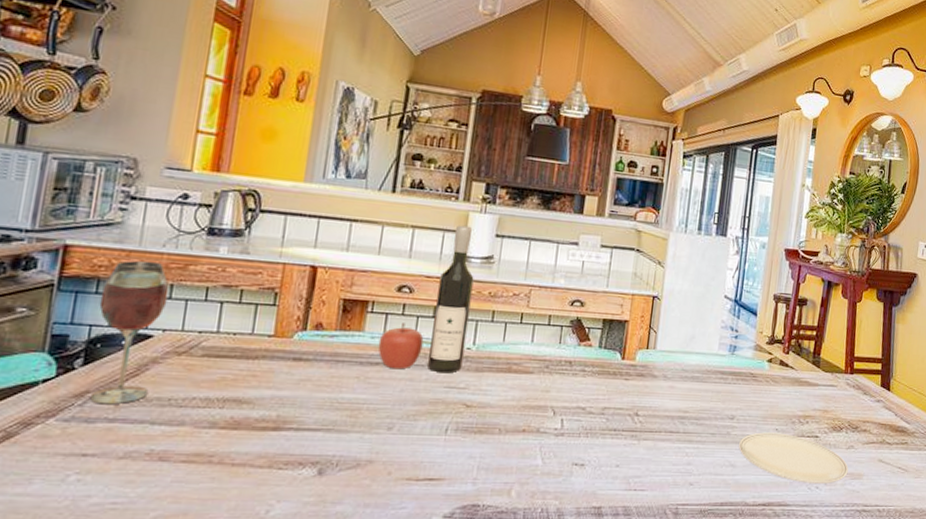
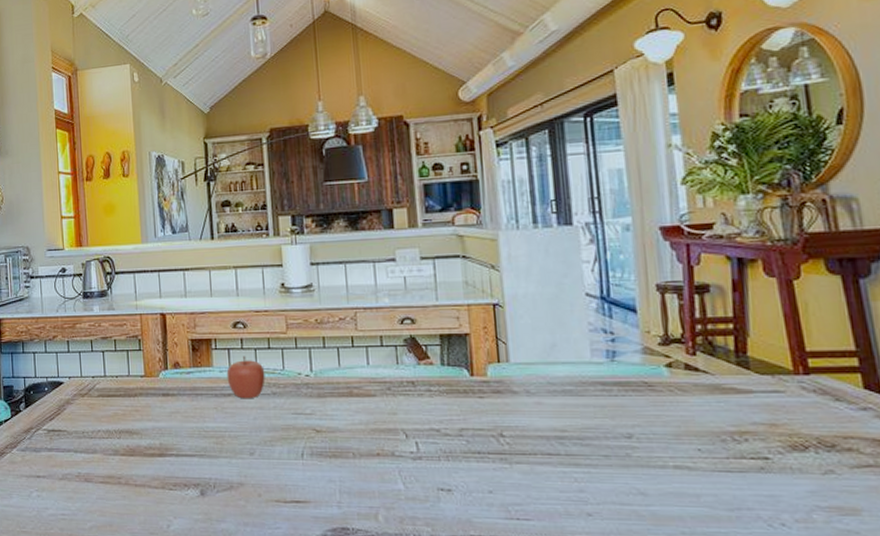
wineglass: present [89,260,169,405] -> none [26,324,68,438]
bottle: present [426,225,474,374] -> none [267,259,304,401]
plate: present [739,432,848,484] -> none [646,453,833,520]

